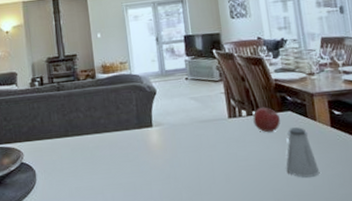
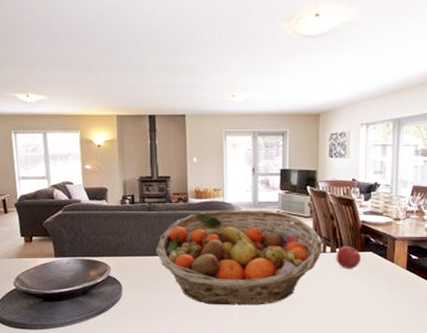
fruit basket: none [67,78,238,185] -> present [156,210,322,305]
saltshaker: present [286,127,319,178] -> none [359,267,388,312]

